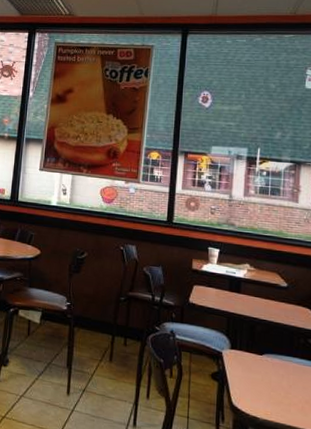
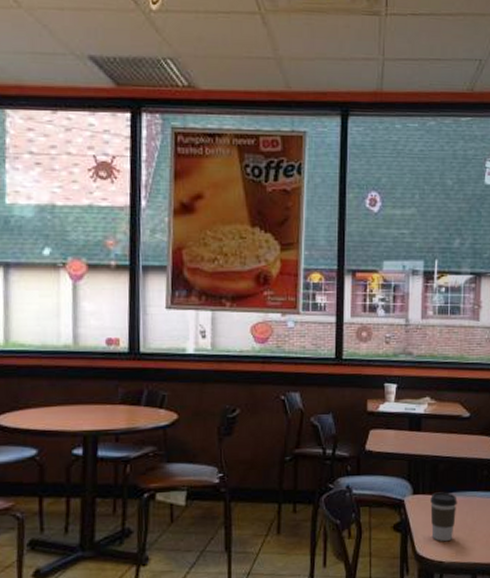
coffee cup: none [247,351,274,399] -> present [430,492,457,541]

